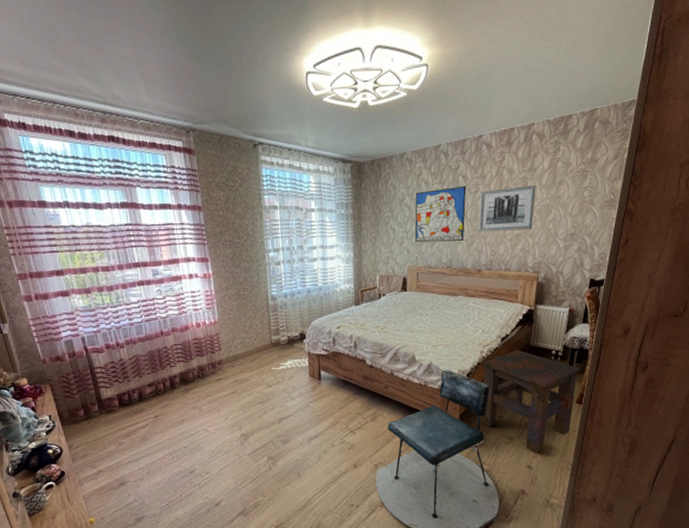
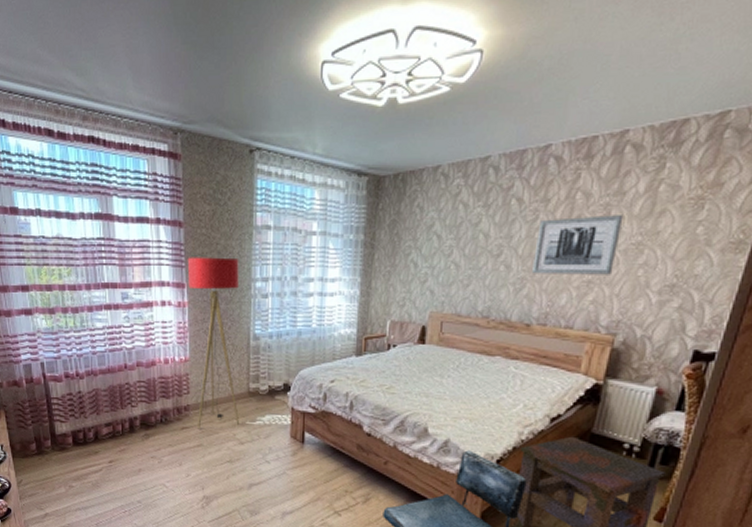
floor lamp: none [208,234,266,379] -> present [187,257,239,429]
wall art: present [414,185,467,243] -> none [442,211,521,284]

